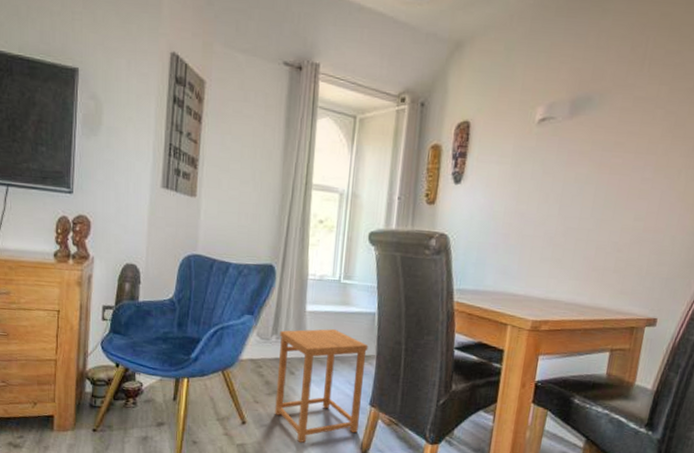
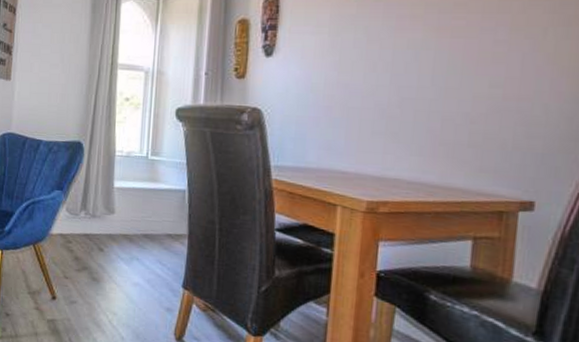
side table: present [275,329,368,443] -> none [84,205,179,323]

